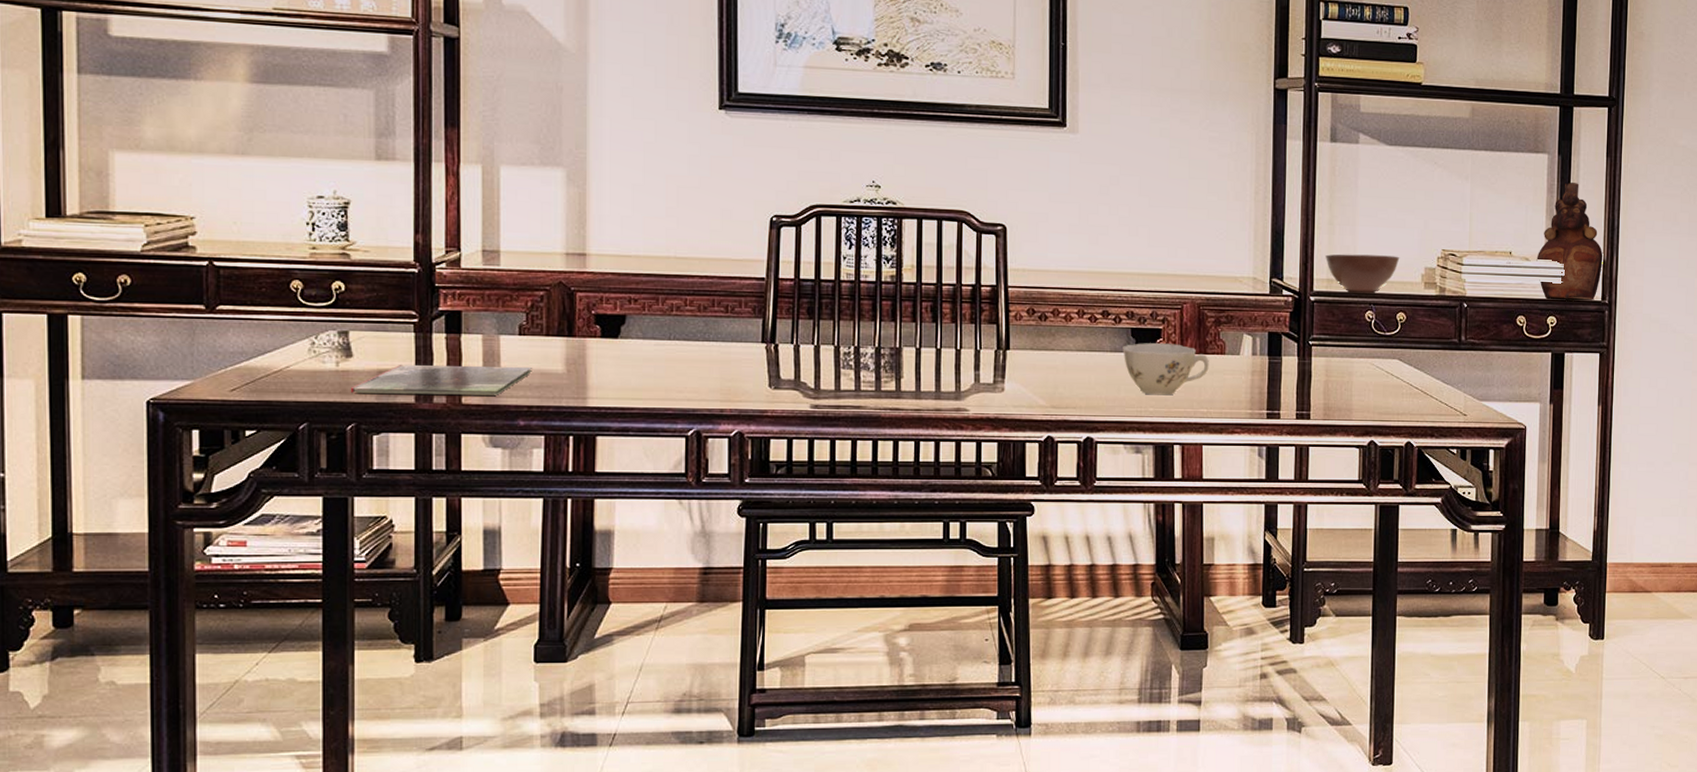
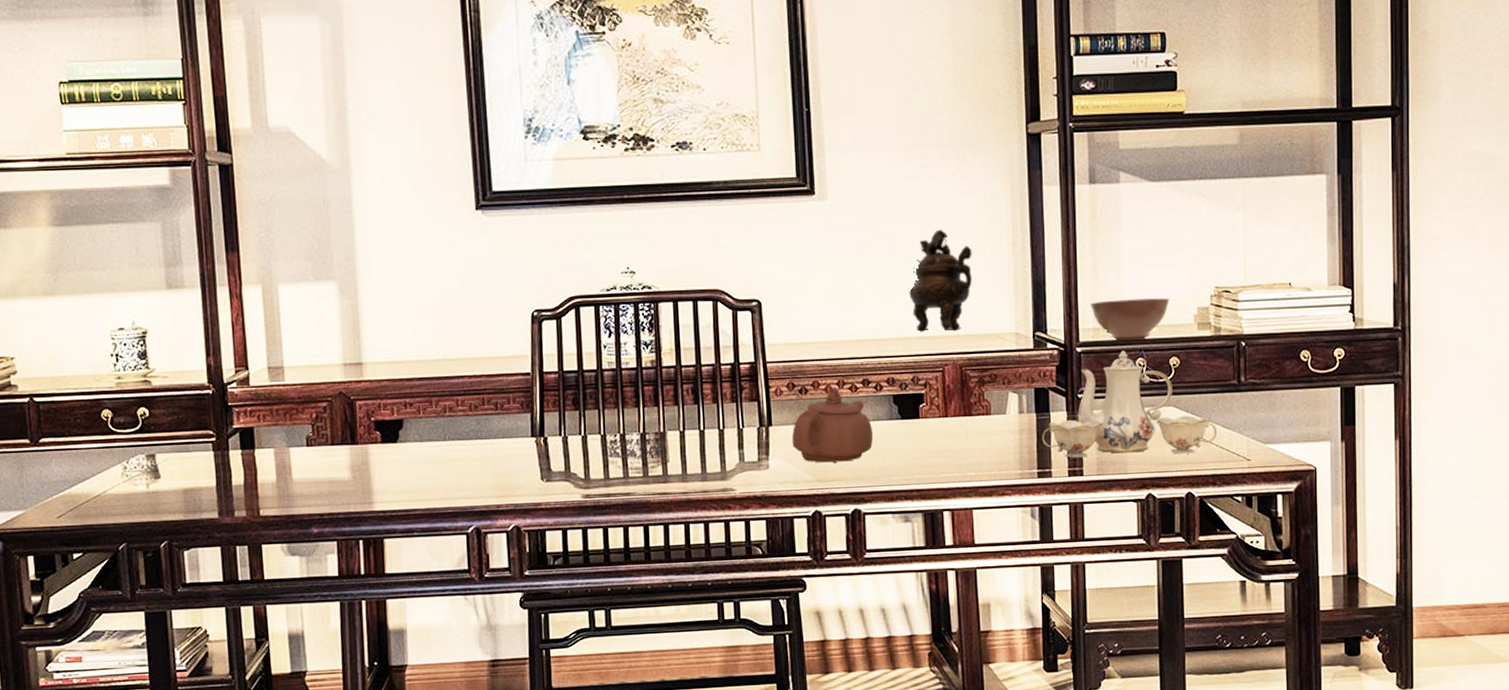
magazine: present [350,365,532,395] -> none [160,477,321,512]
teapot: none [1028,317,1110,390] -> present [792,388,874,463]
teacup: present [1123,343,1209,395] -> none [885,407,975,462]
incense burner: none [1153,171,1216,271] -> present [909,229,972,333]
tea set: none [1272,303,1437,405] -> present [1041,351,1217,458]
ceramic vessel: present [1536,182,1604,301] -> none [1319,202,1394,331]

